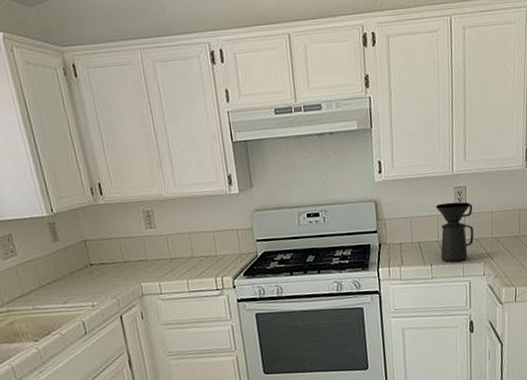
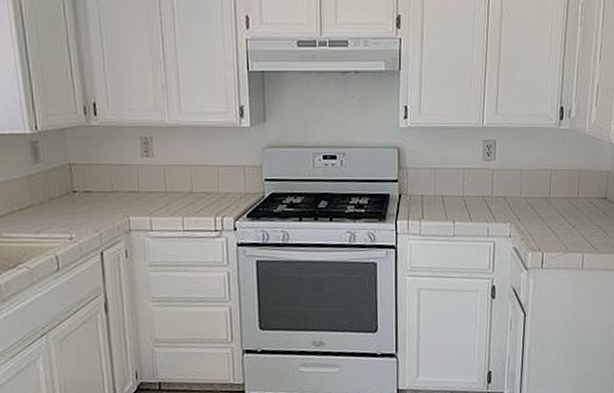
coffee maker: present [435,202,474,262] -> none [462,156,502,221]

